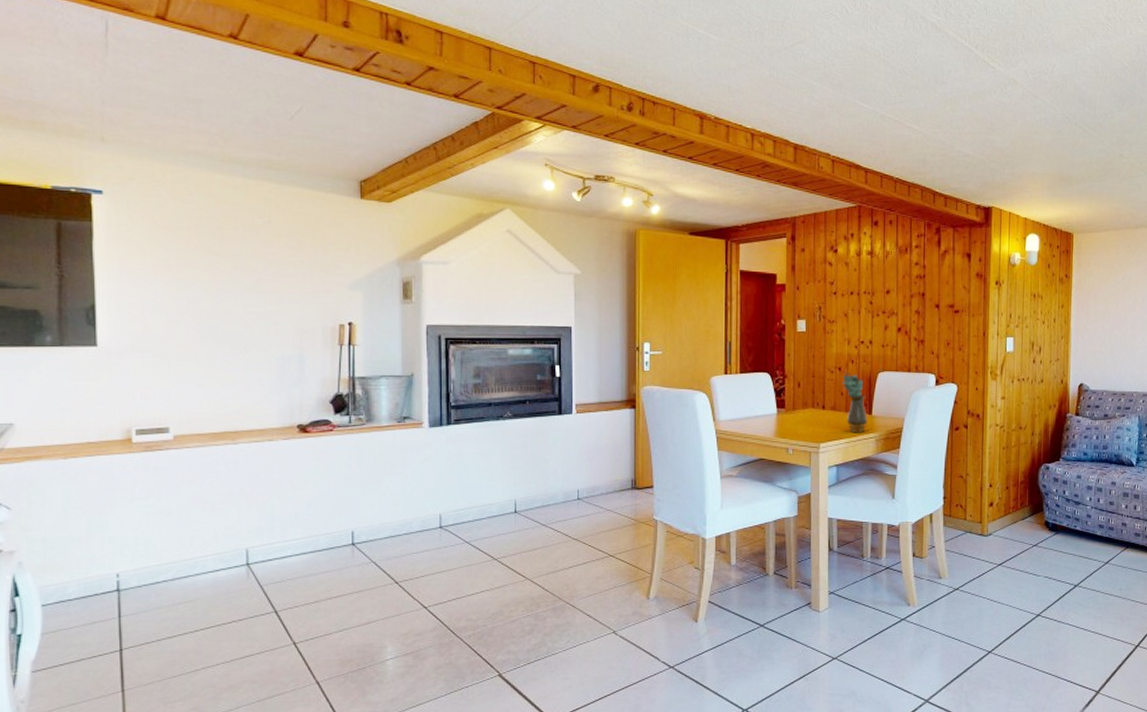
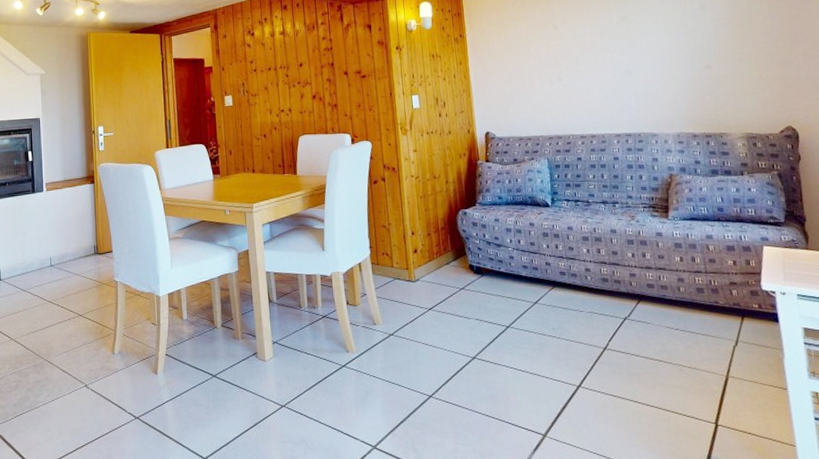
vase: present [841,372,867,433] -> none [267,138,293,193]

